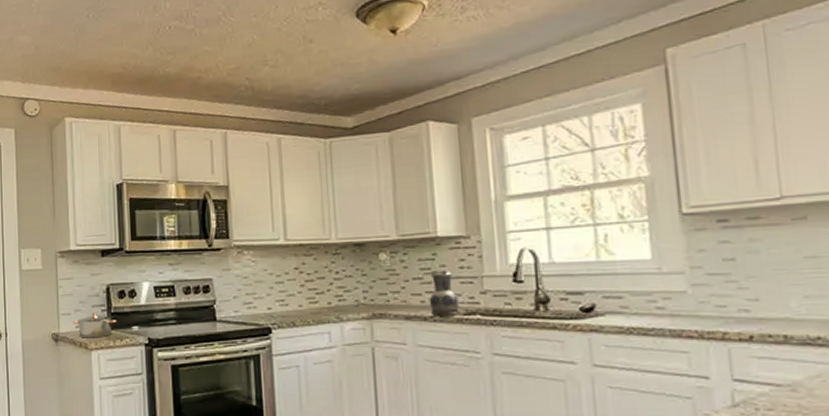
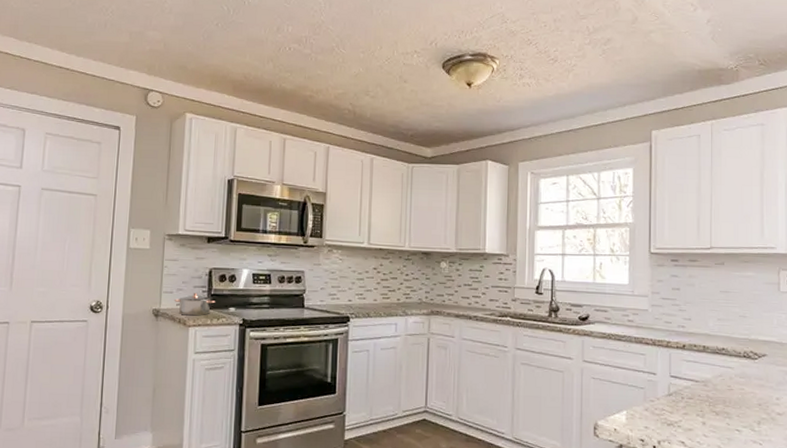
ceramic jug: present [429,270,459,317] -> none [474,280,496,317]

